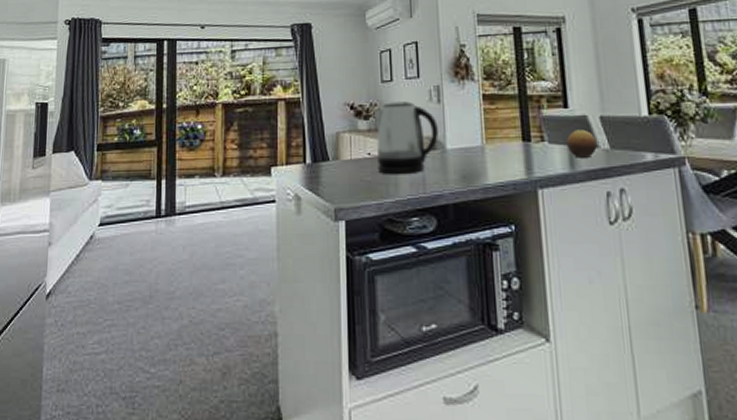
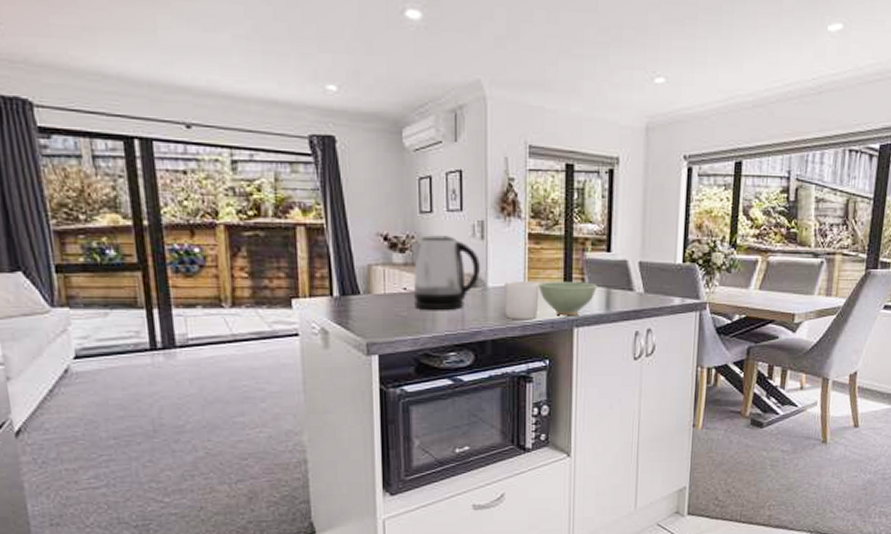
mug: none [463,142,499,182] -> present [504,281,539,320]
bowl: none [496,140,558,177] -> present [538,282,597,316]
fruit: present [566,129,597,158] -> none [605,273,633,300]

